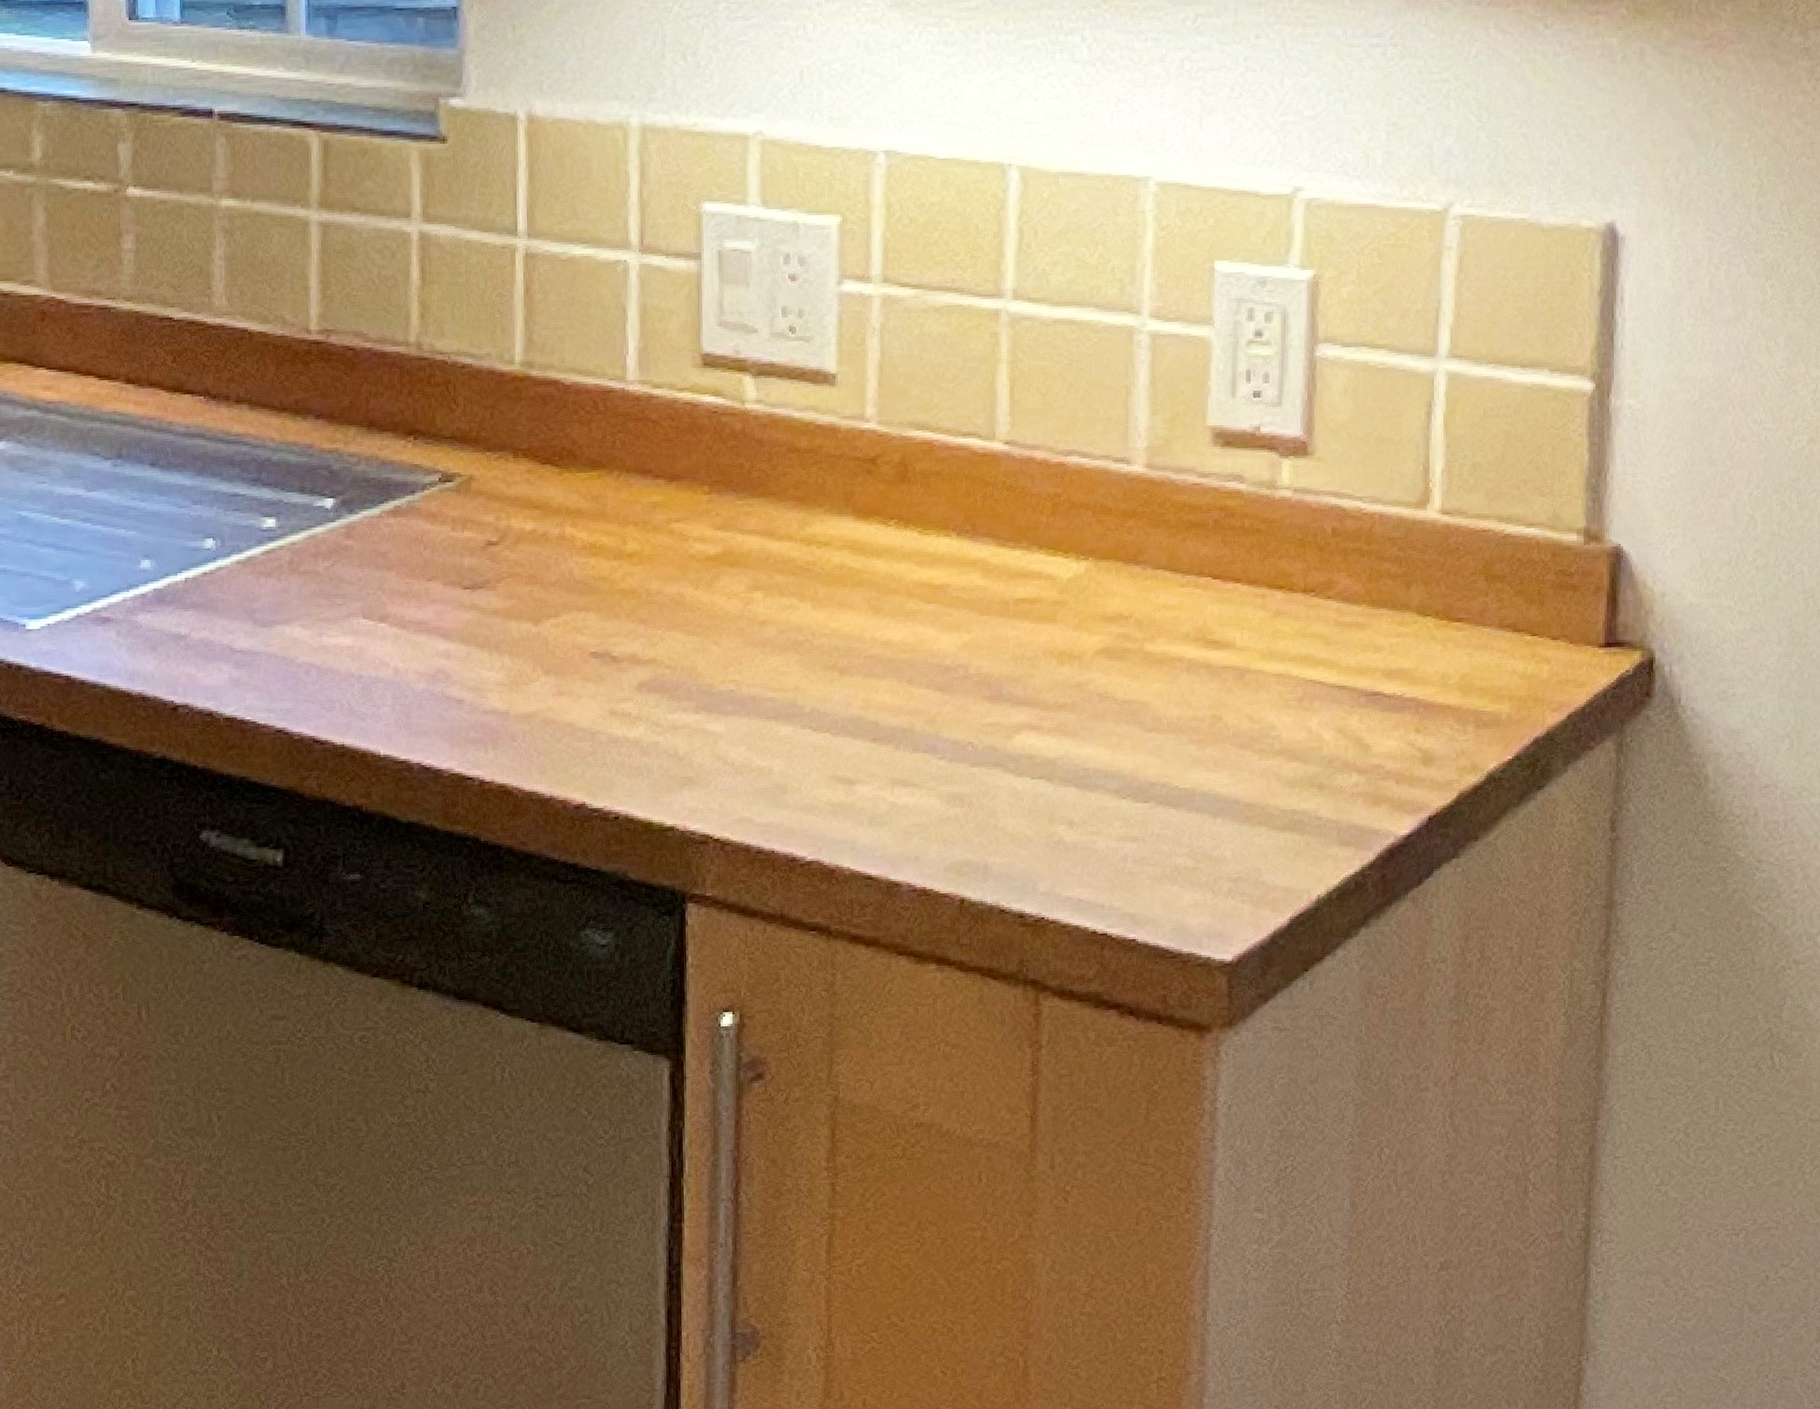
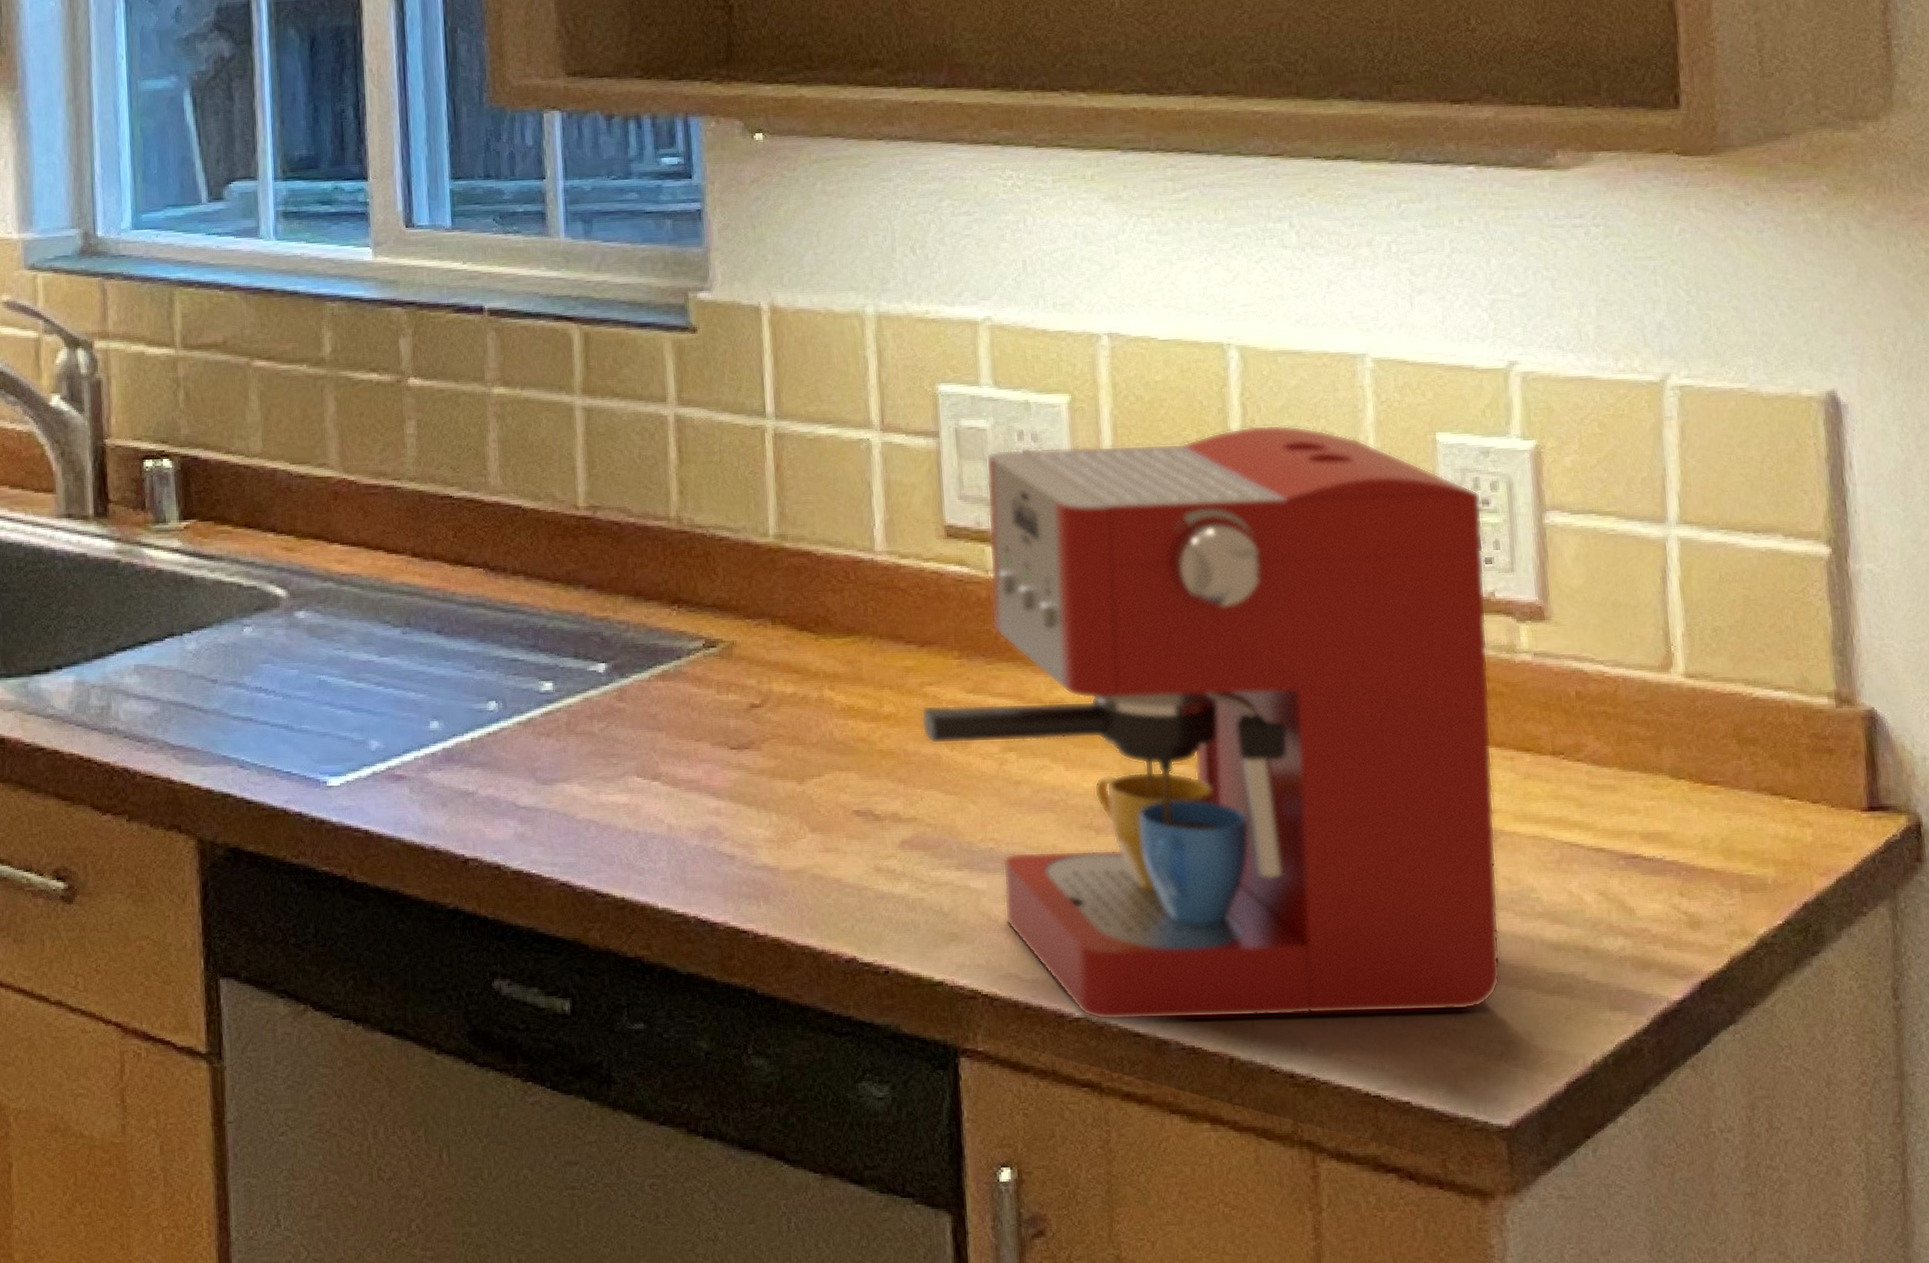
coffee maker: none [666,250,1255,864] -> present [921,424,1501,1020]

